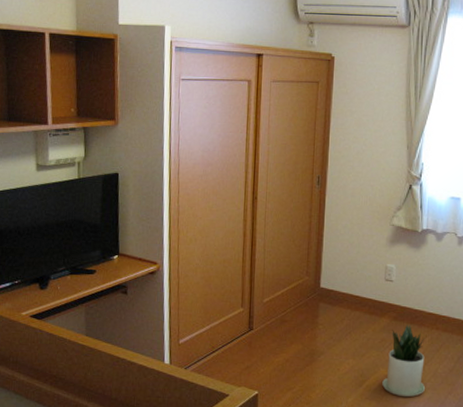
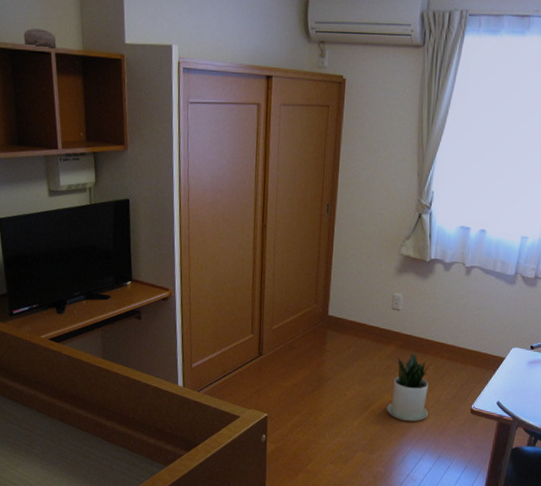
decorative box: none [18,10,51,35] -> present [24,29,56,55]

